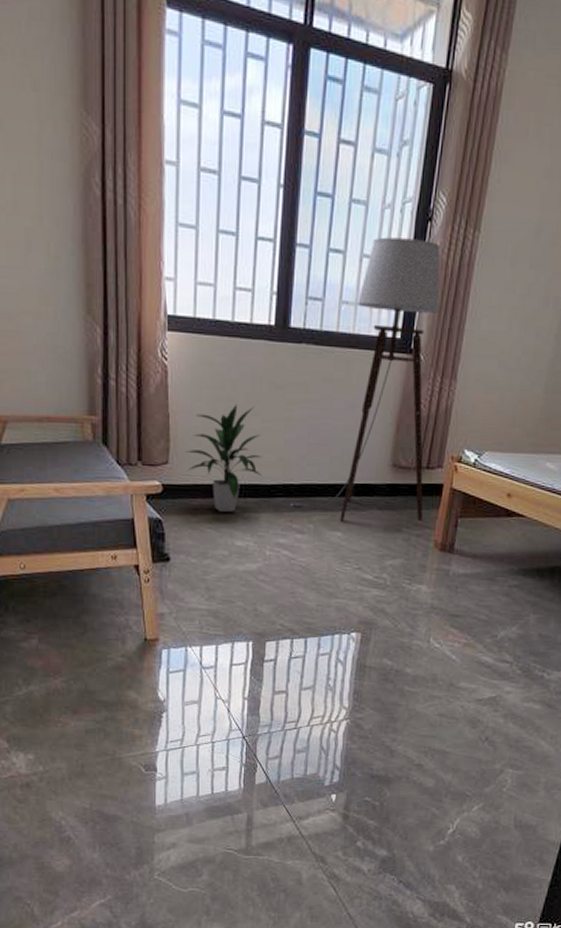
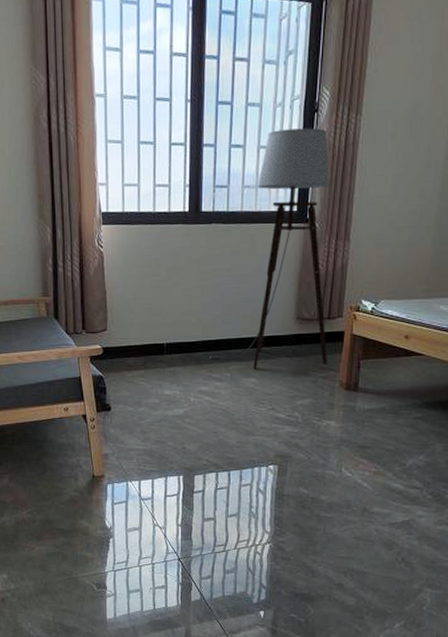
indoor plant: present [185,403,263,512] -> none [120,277,185,367]

